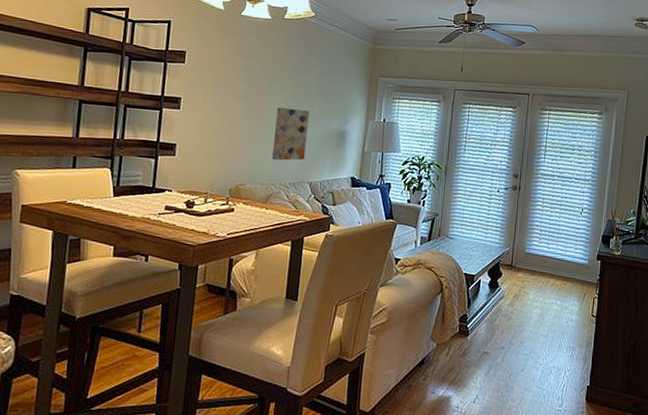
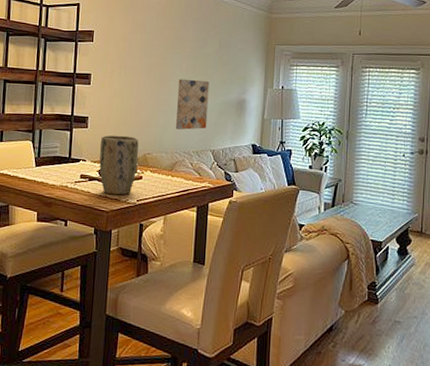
plant pot: none [186,164,232,229] -> present [99,135,139,195]

